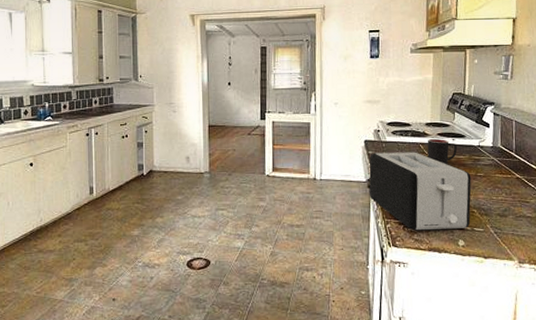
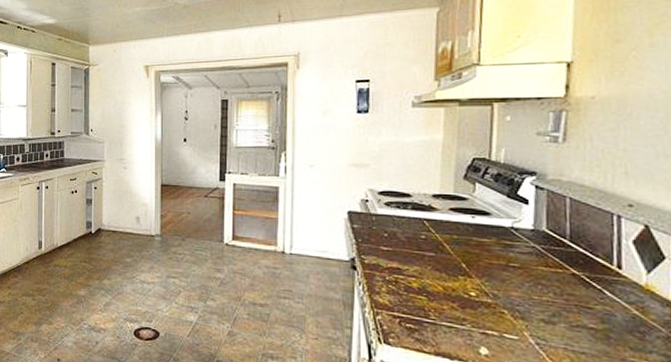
toaster: present [369,152,471,231] -> none [352,227,500,333]
mug: present [427,138,457,164] -> none [434,214,478,248]

